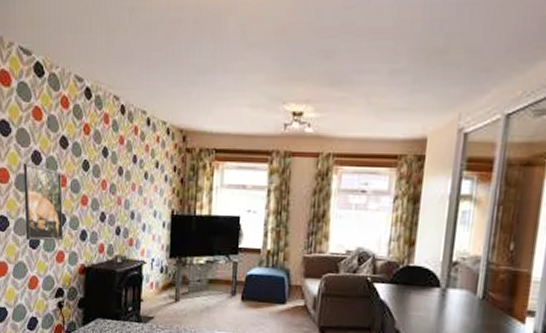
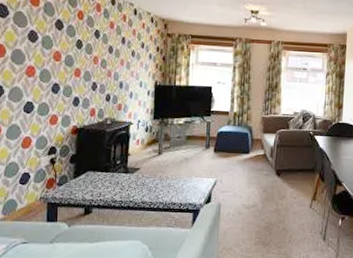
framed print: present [23,162,64,241] -> none [19,40,57,107]

